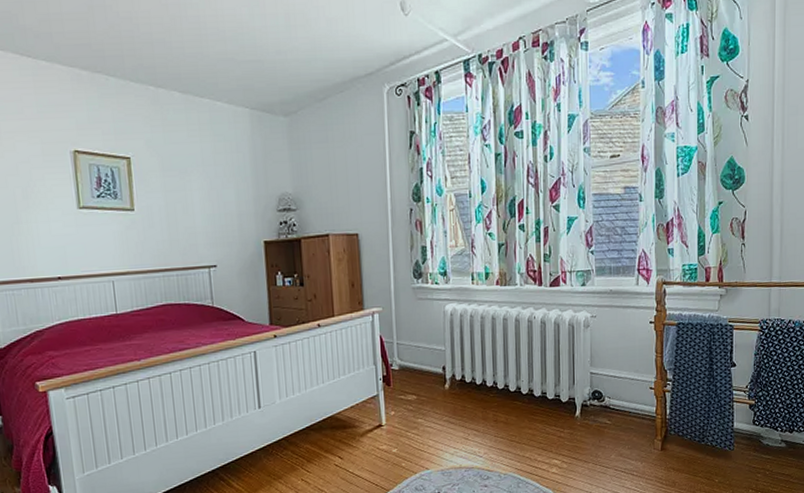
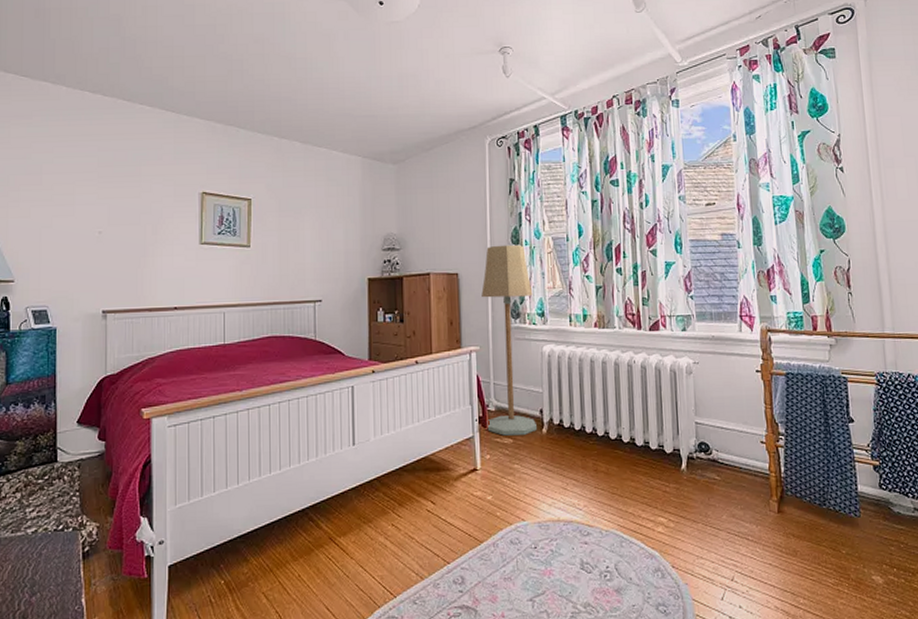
floor lamp: none [383,202,439,393] -> present [481,244,537,436]

